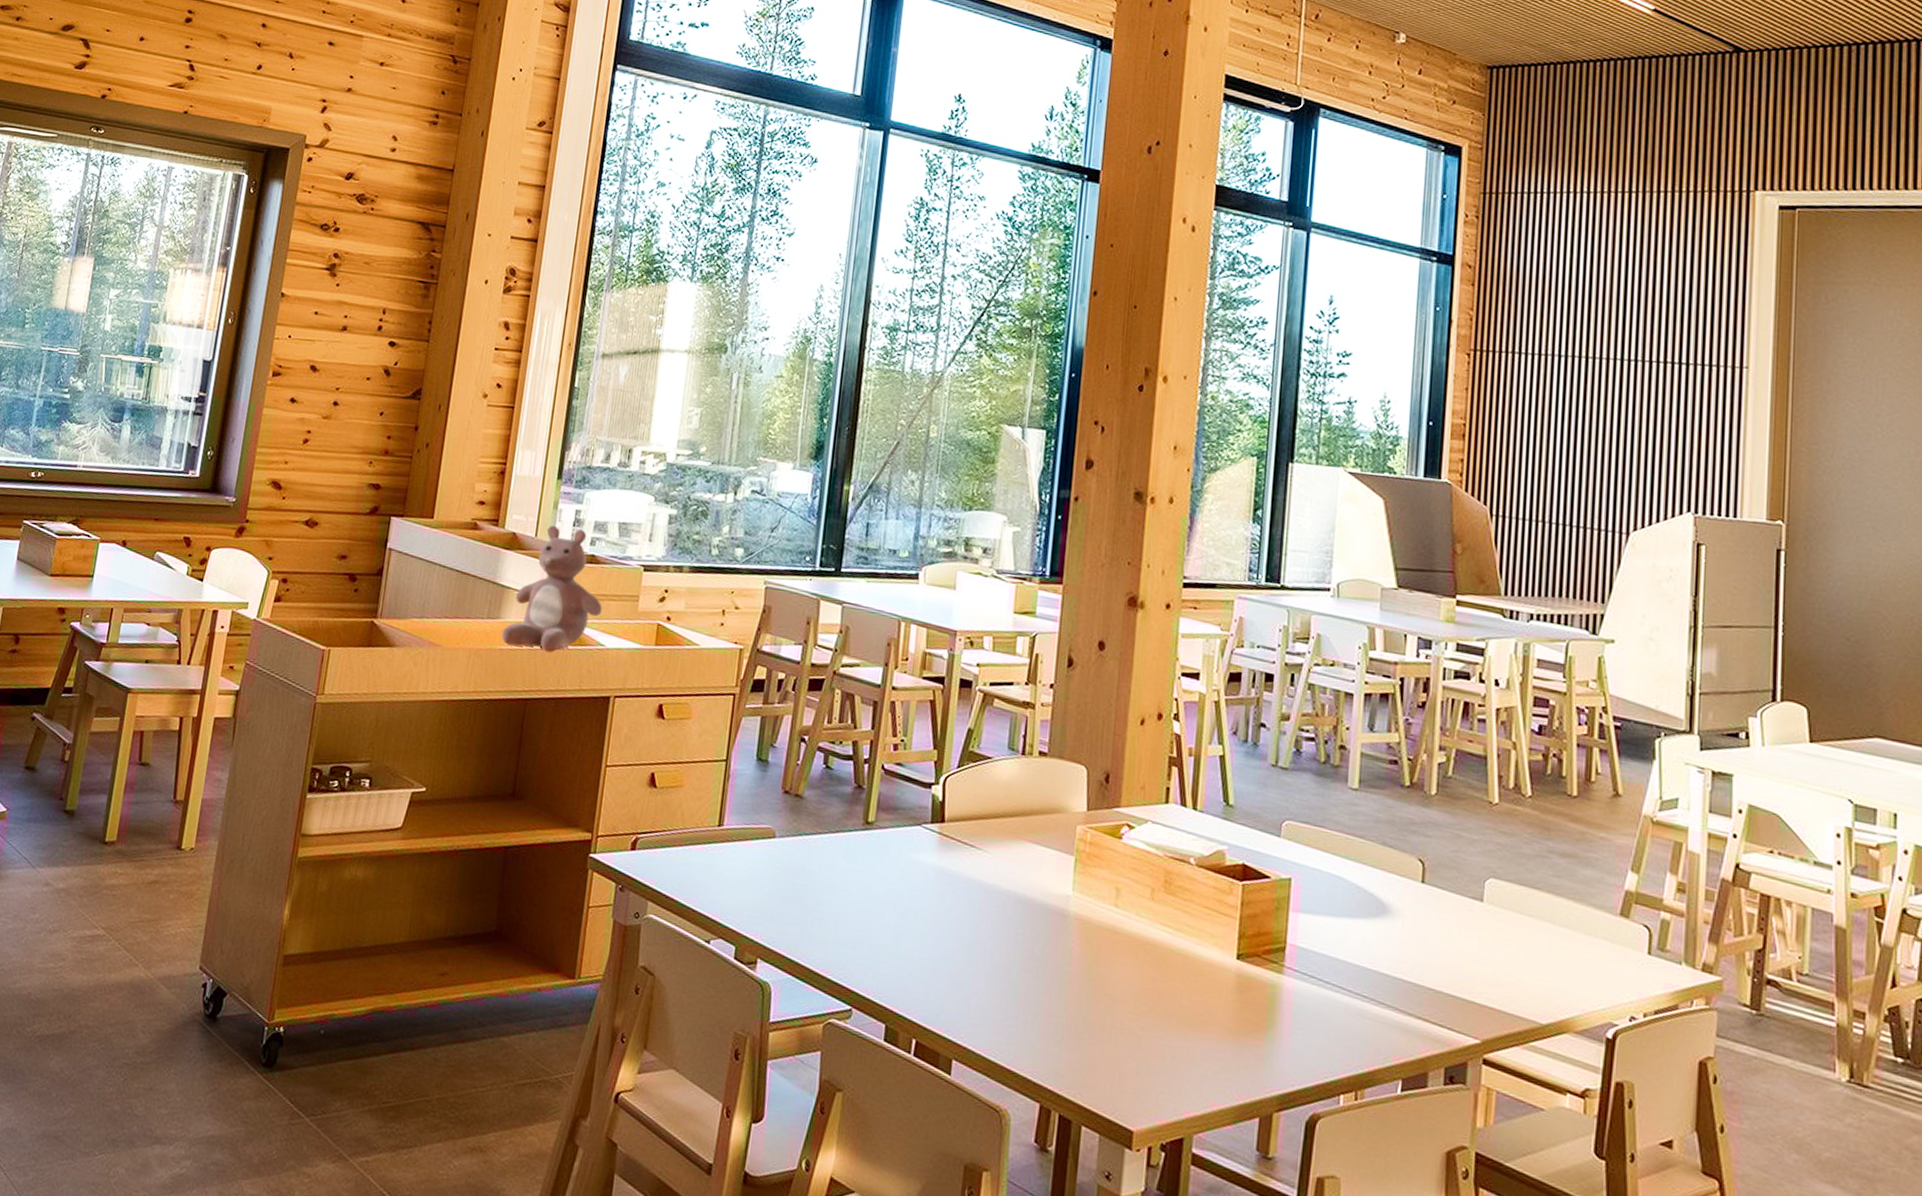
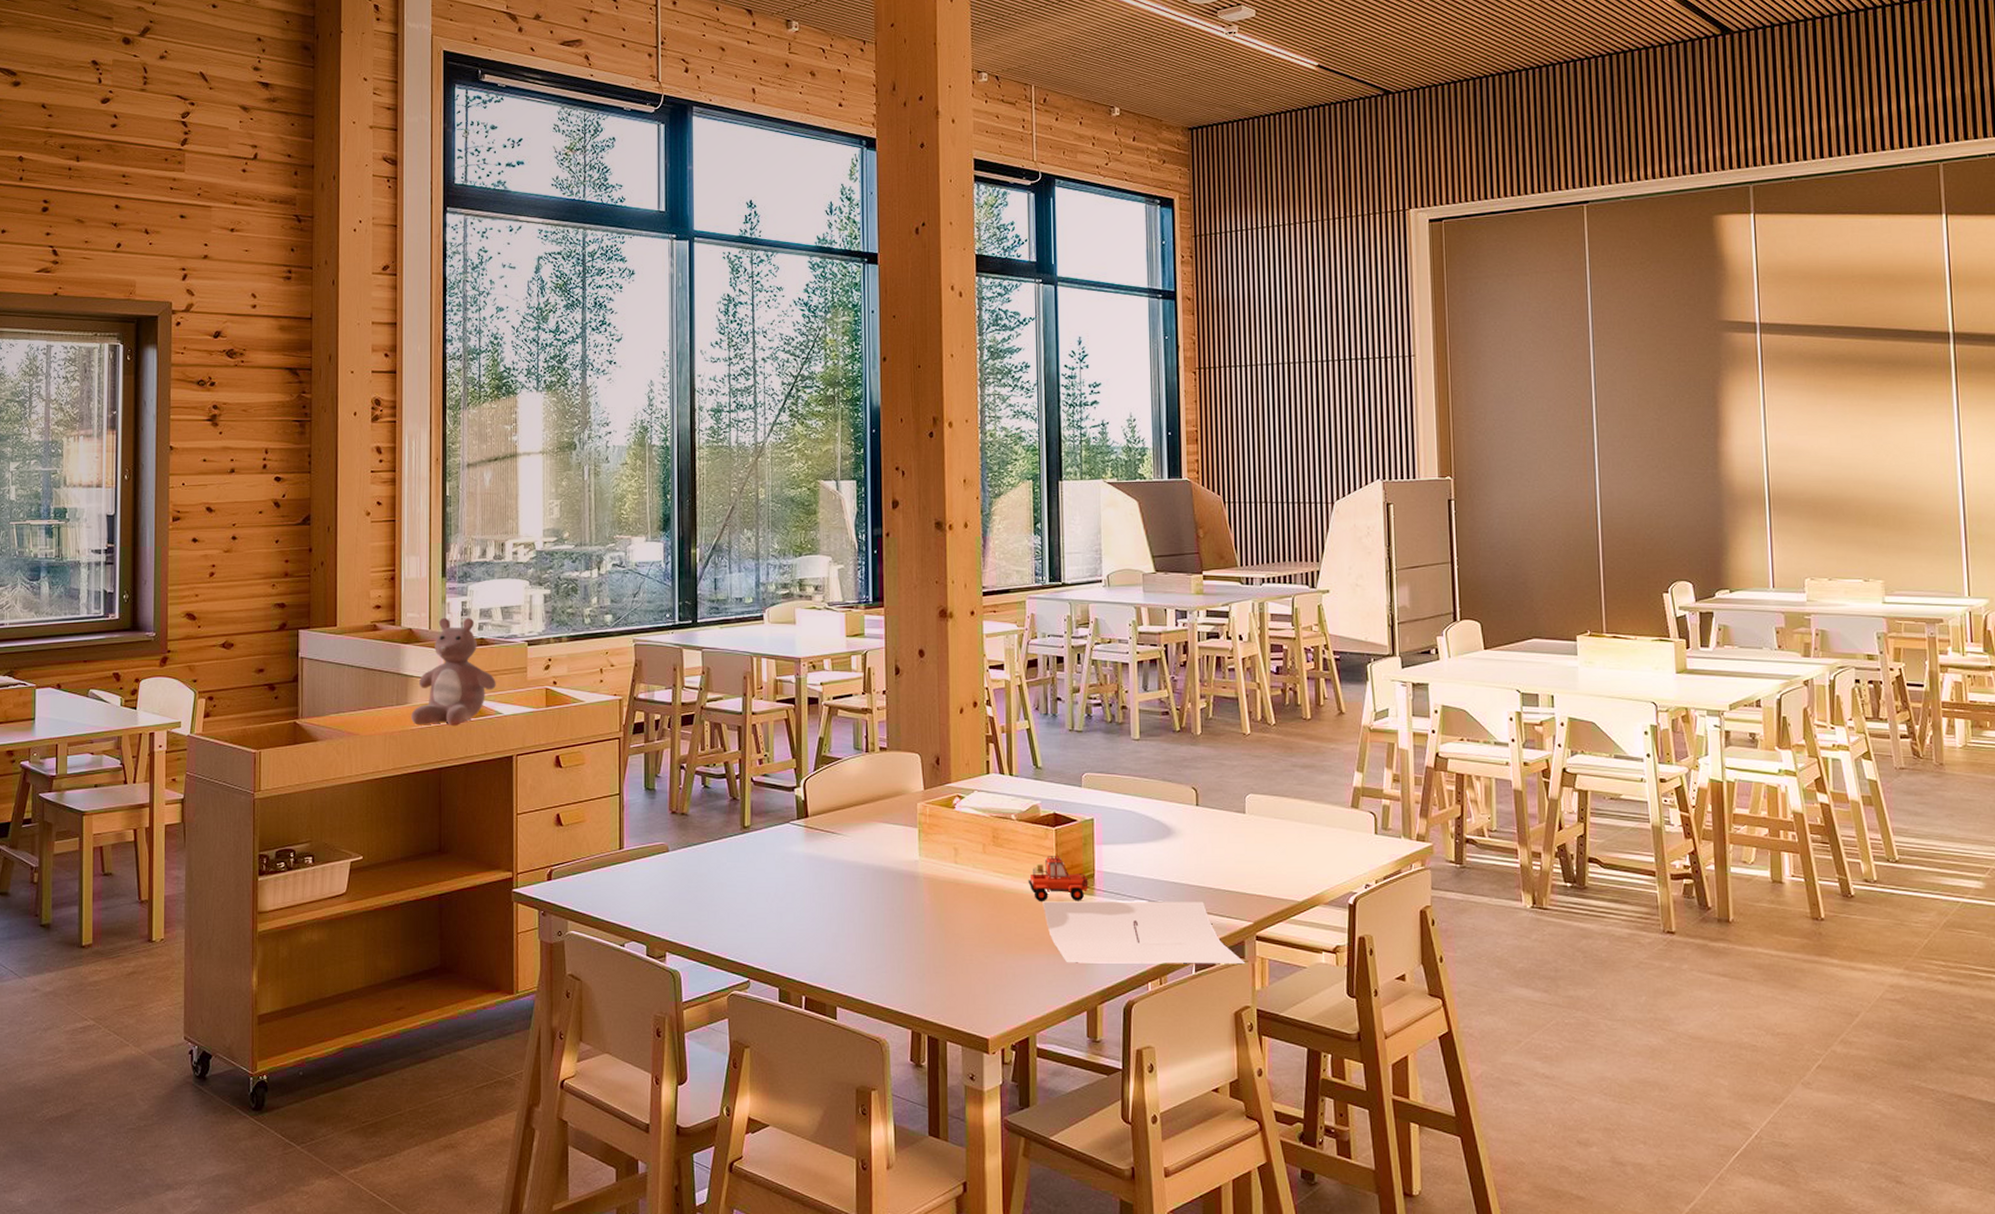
toy truck: none [1202,916,1278,979] -> present [1028,856,1089,902]
paper sheet: none [1217,971,1467,1091] -> present [1042,901,1246,964]

